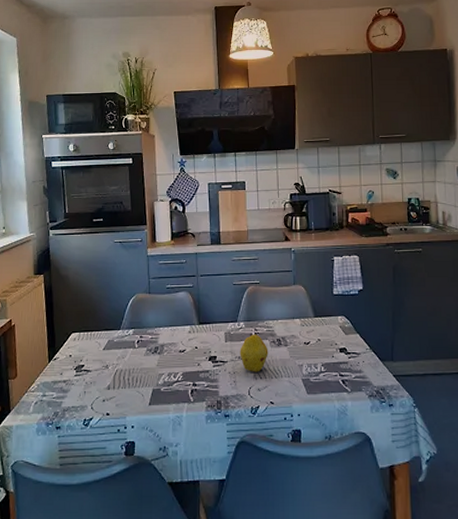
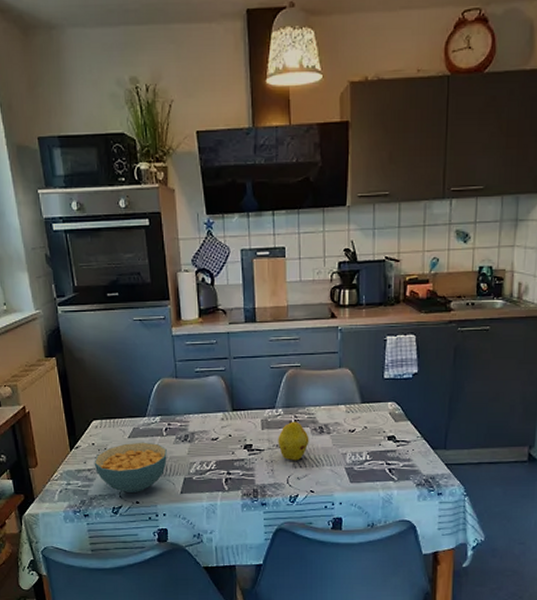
cereal bowl: none [69,354,138,405] -> present [94,442,167,494]

